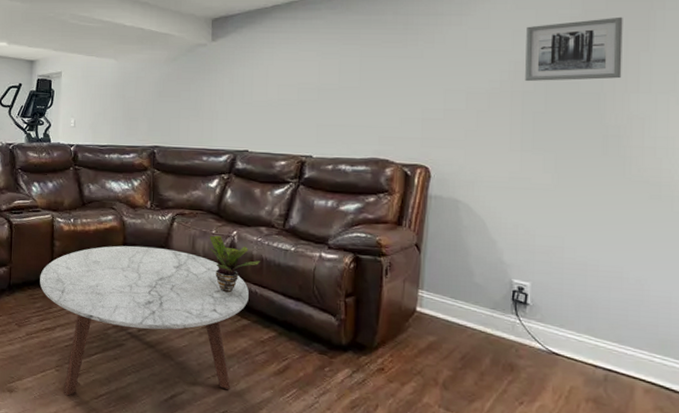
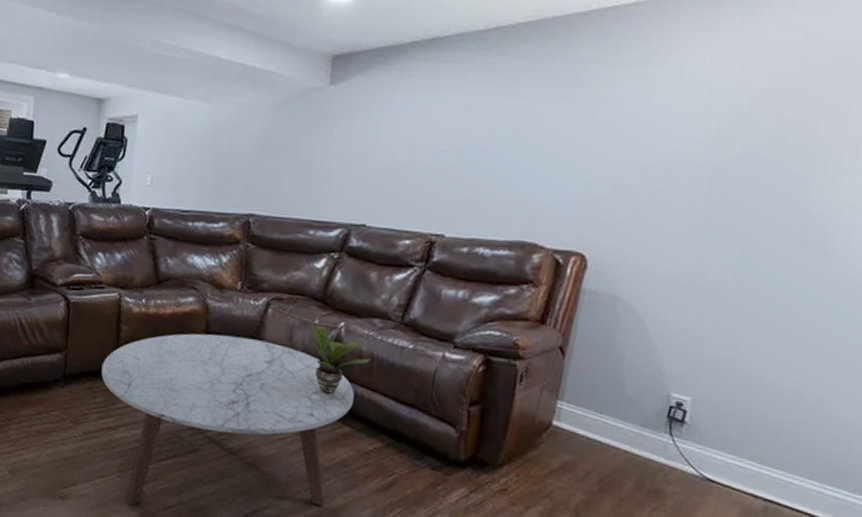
wall art: present [525,16,623,82] -> none [717,77,849,156]

